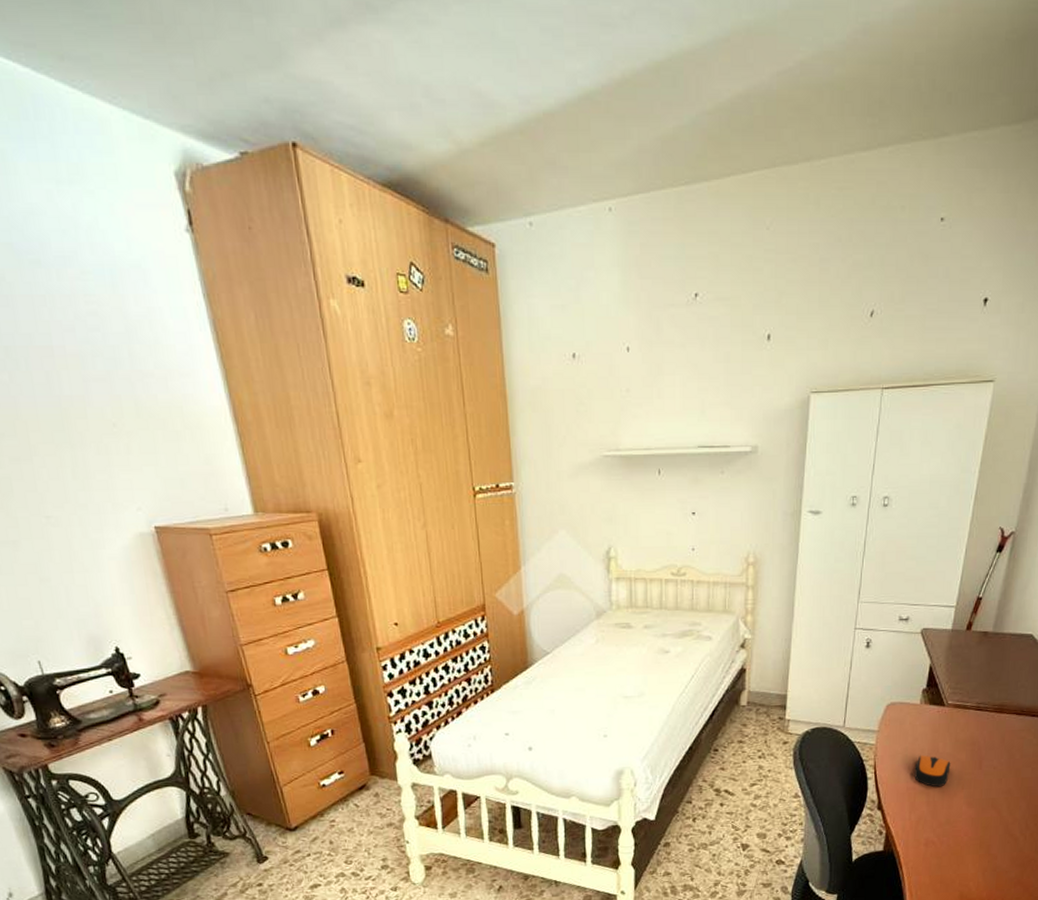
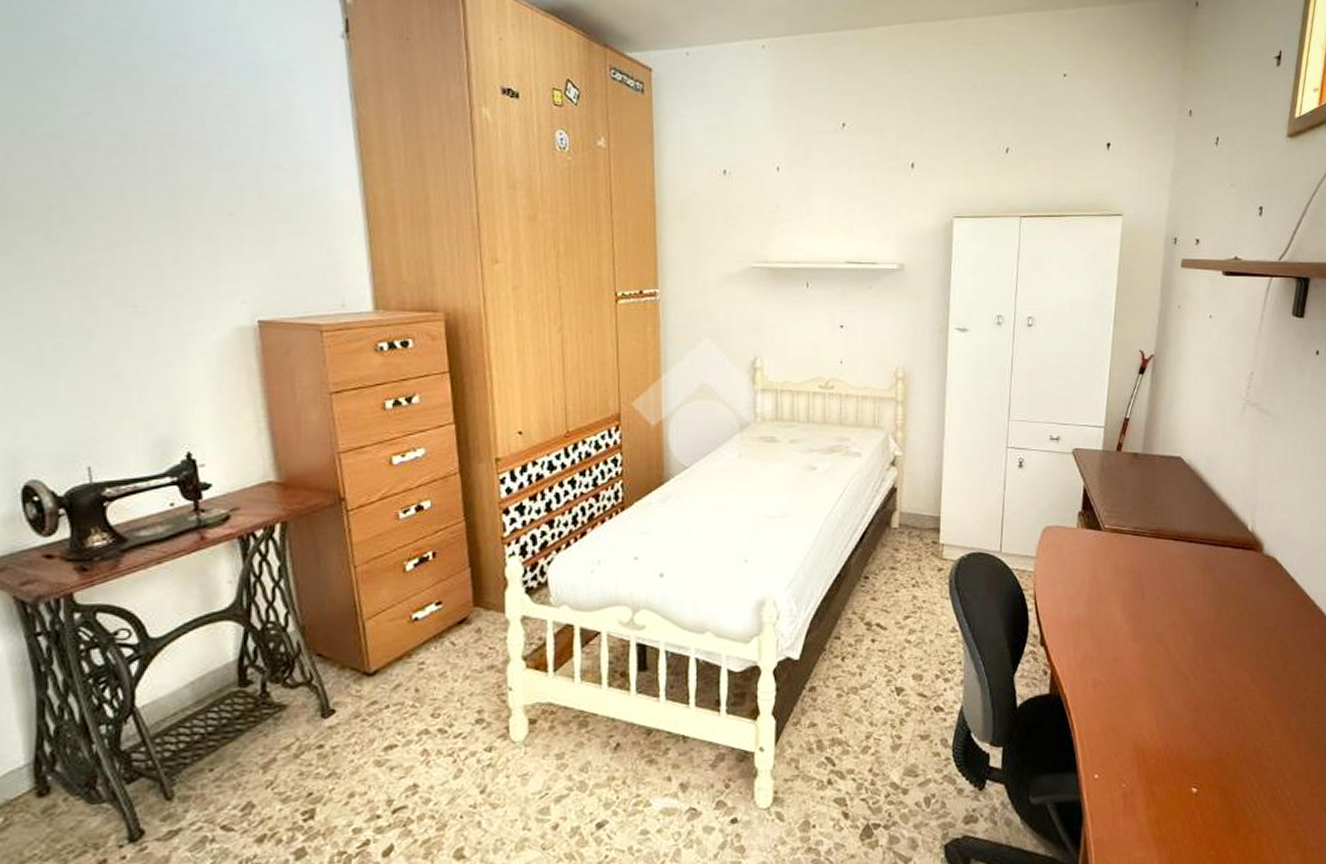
computer mouse: present [914,755,951,787] -> none [1076,583,1113,619]

